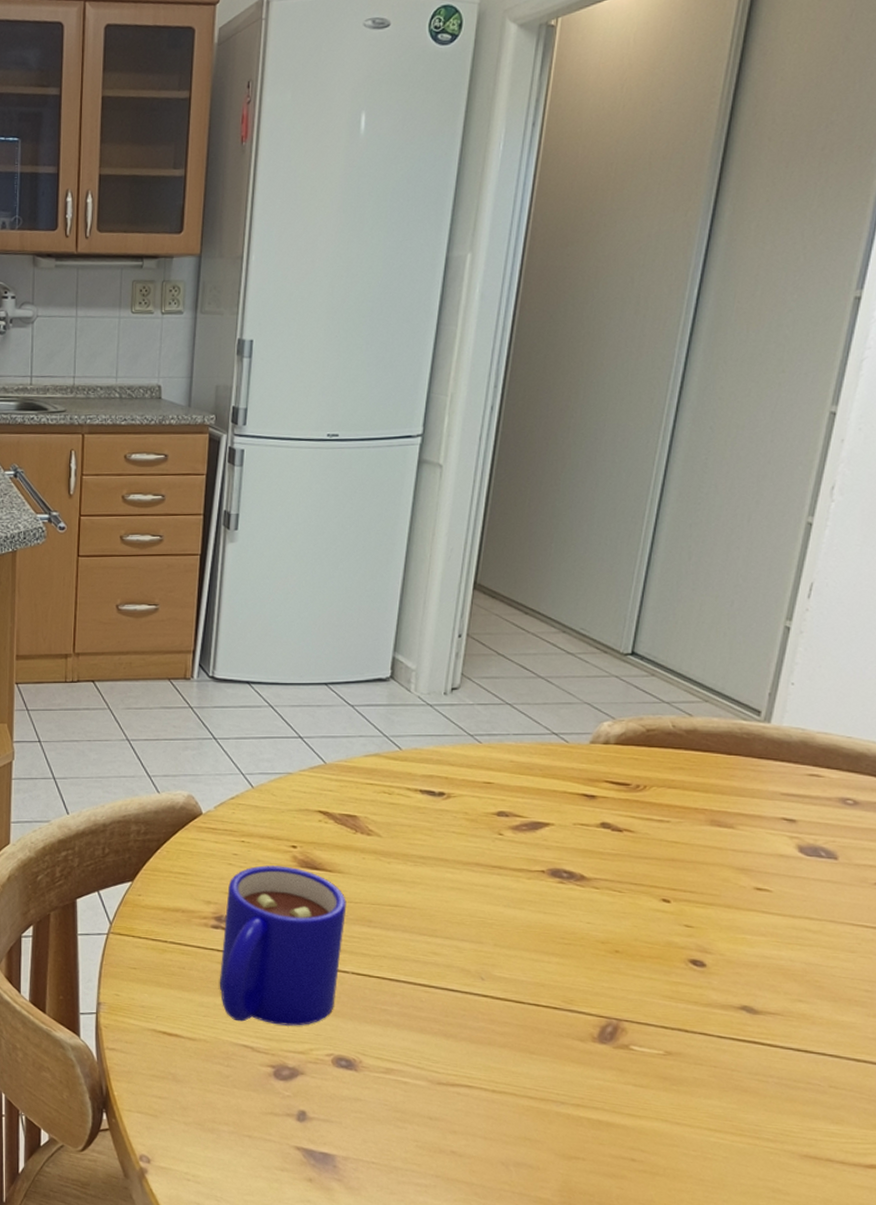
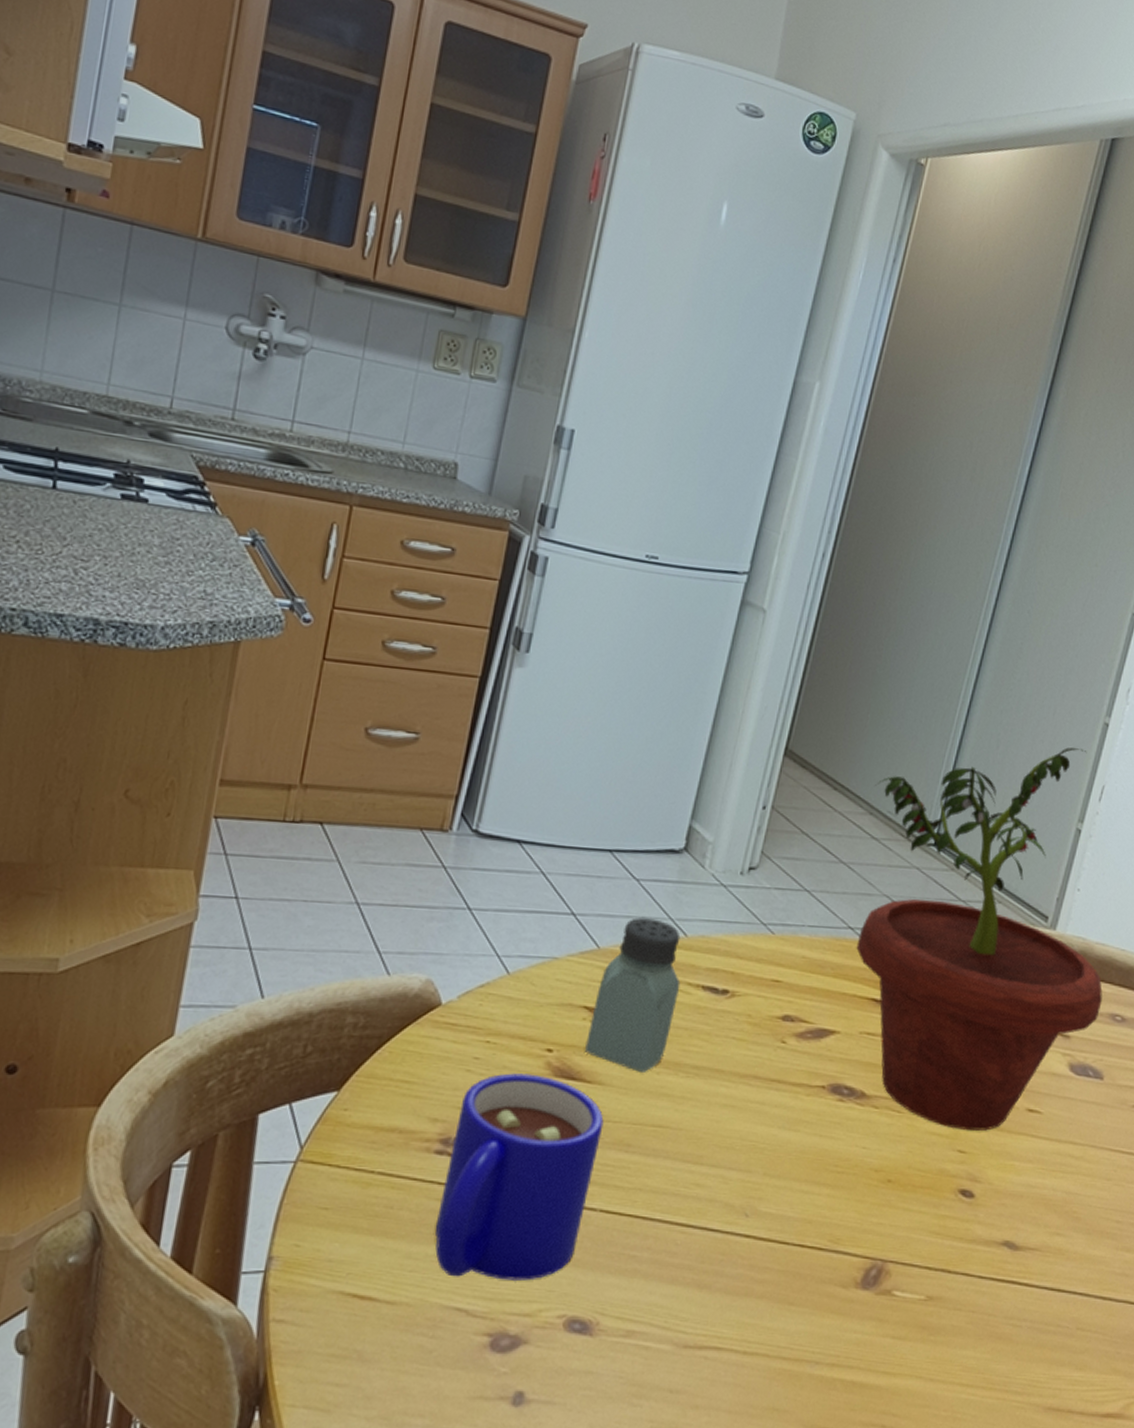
saltshaker: none [323,737,400,862] -> present [584,917,681,1072]
potted plant: none [562,549,829,908] -> present [856,747,1103,1131]

